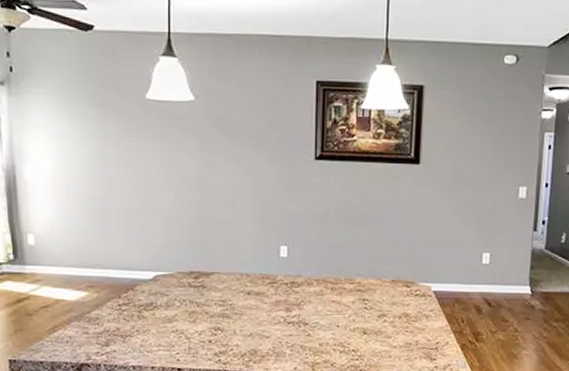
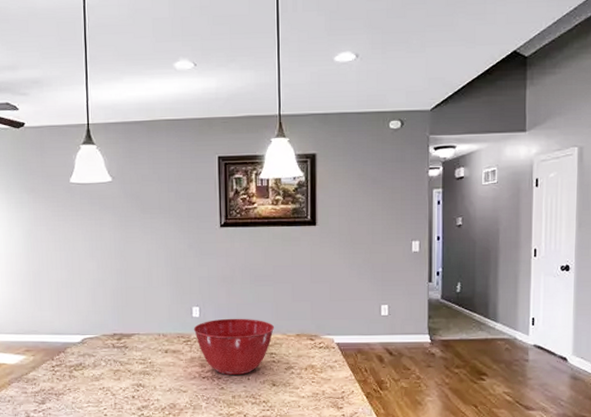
mixing bowl: none [280,260,368,321] -> present [193,318,274,375]

